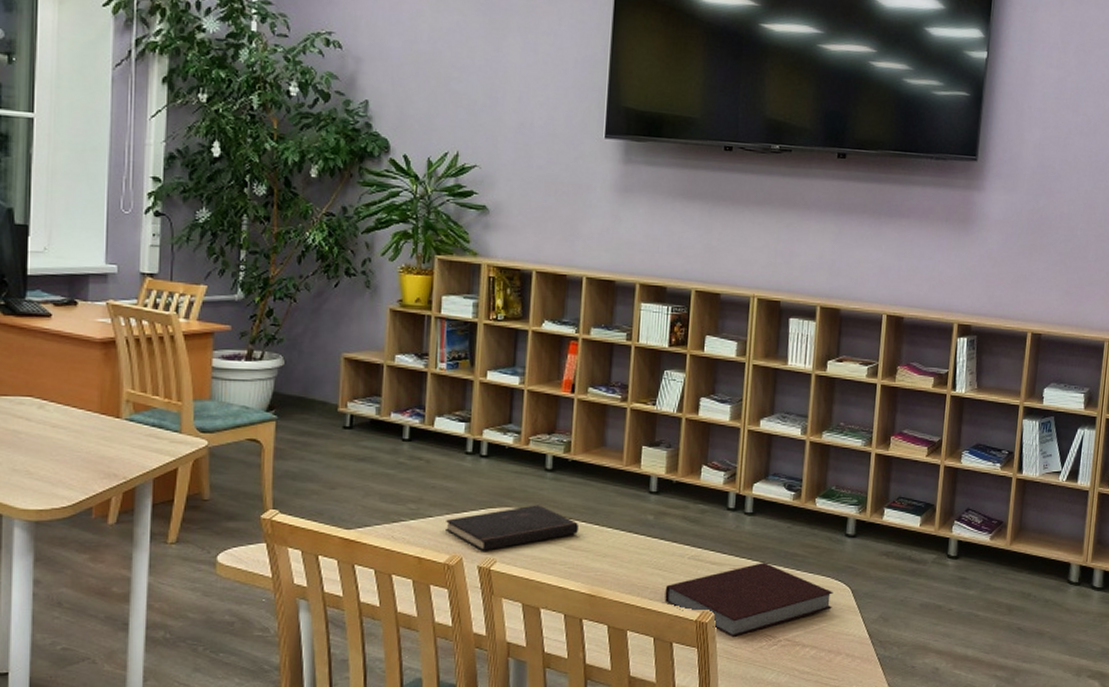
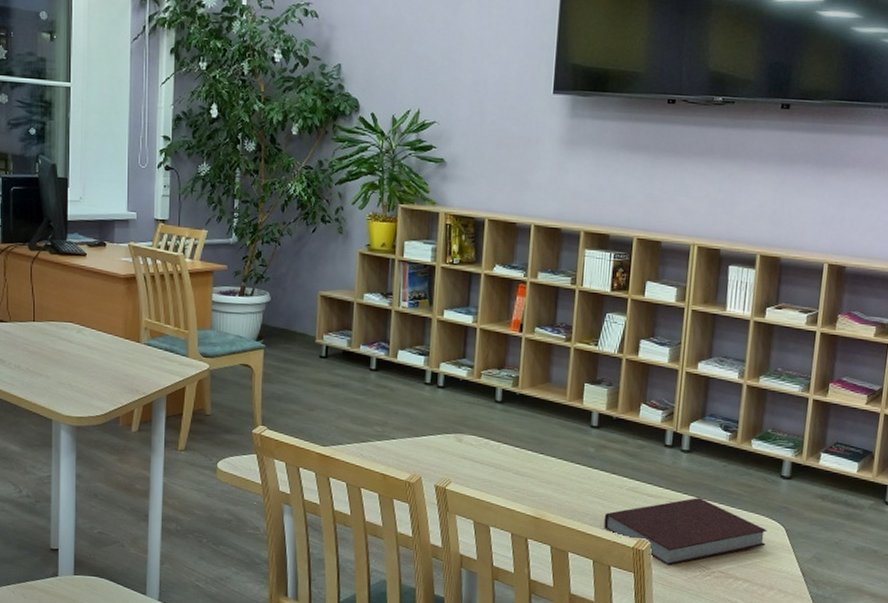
hardcover book: present [446,505,578,551] -> none [407,433,525,472]

